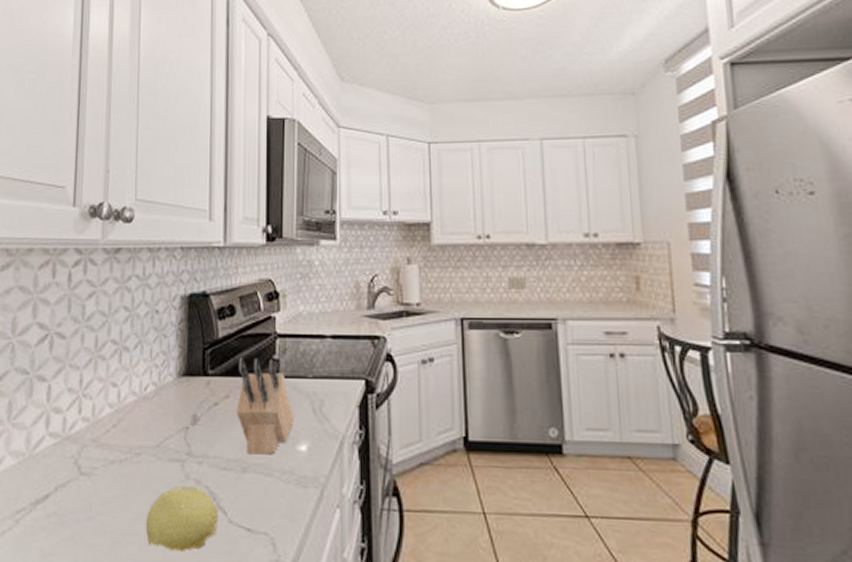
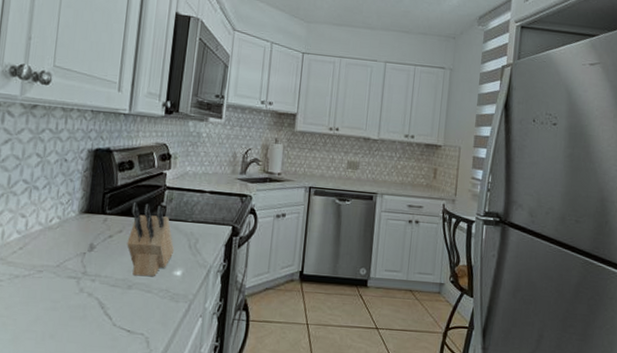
fruit: present [145,485,219,552] -> none [42,296,106,346]

